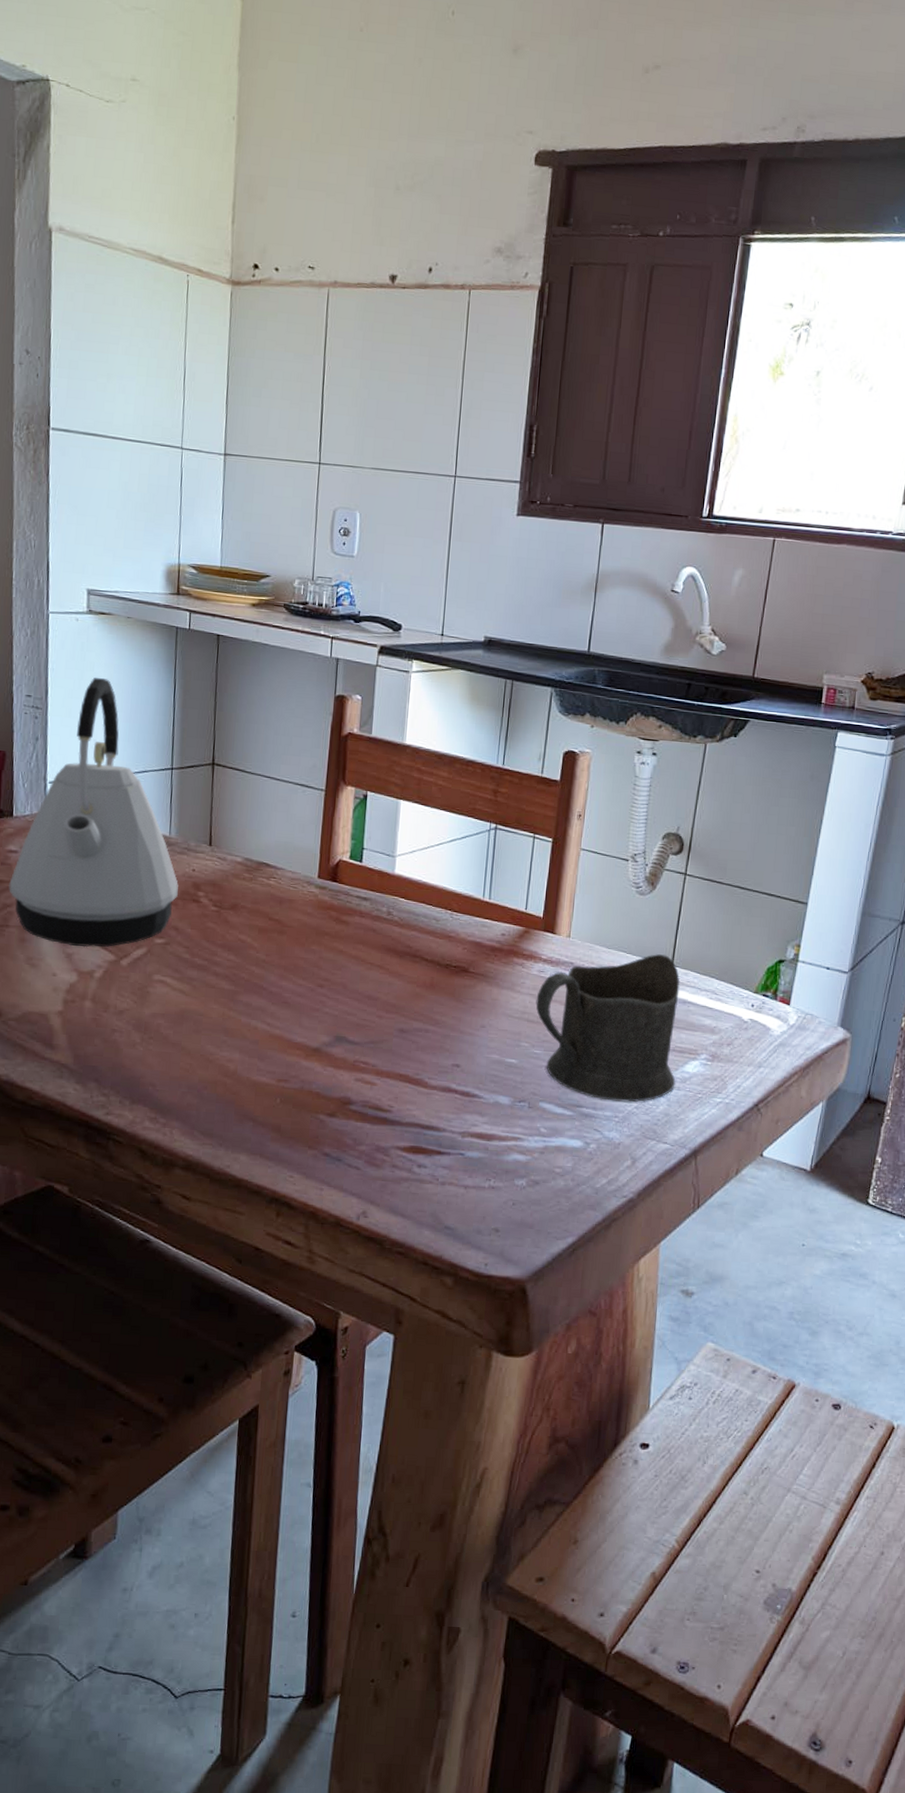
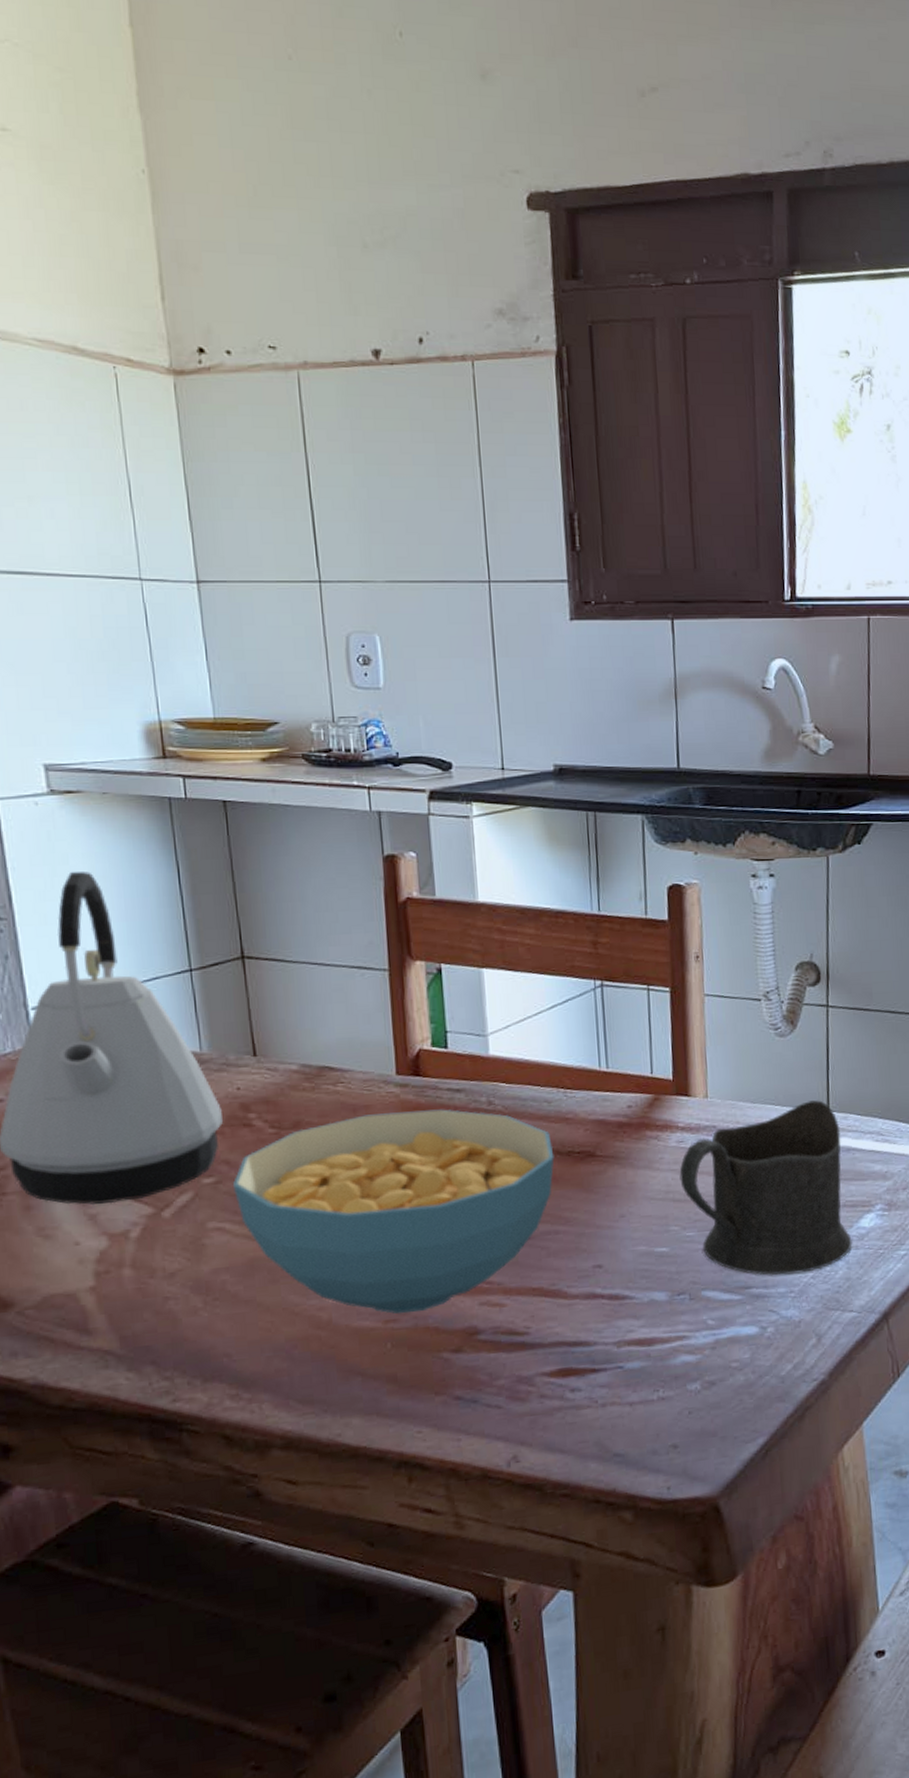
cereal bowl: none [177,907,435,1077] -> present [232,1109,555,1314]

